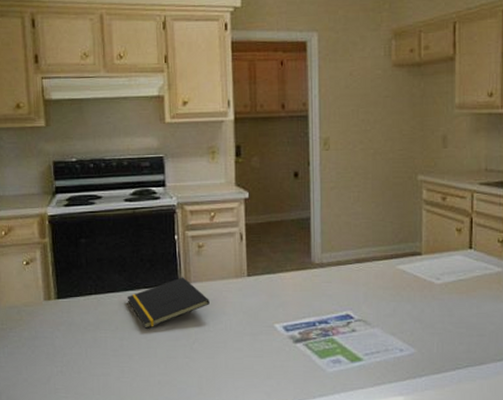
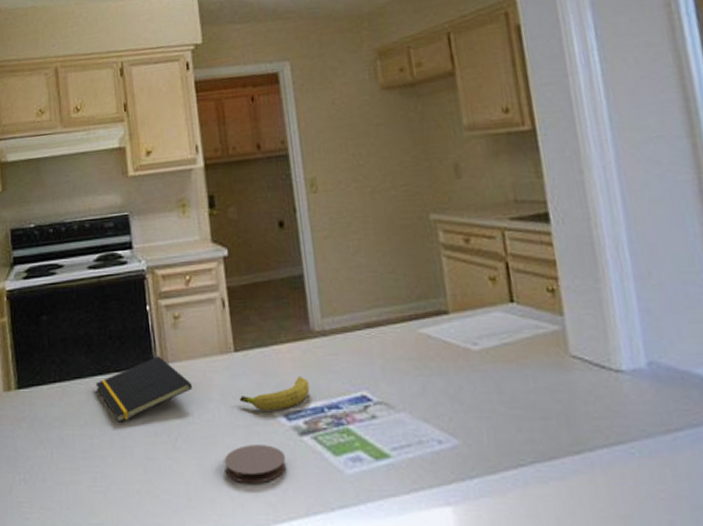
coaster: none [232,349,282,378] -> present [224,445,287,484]
fruit: none [249,298,306,324] -> present [240,376,310,411]

